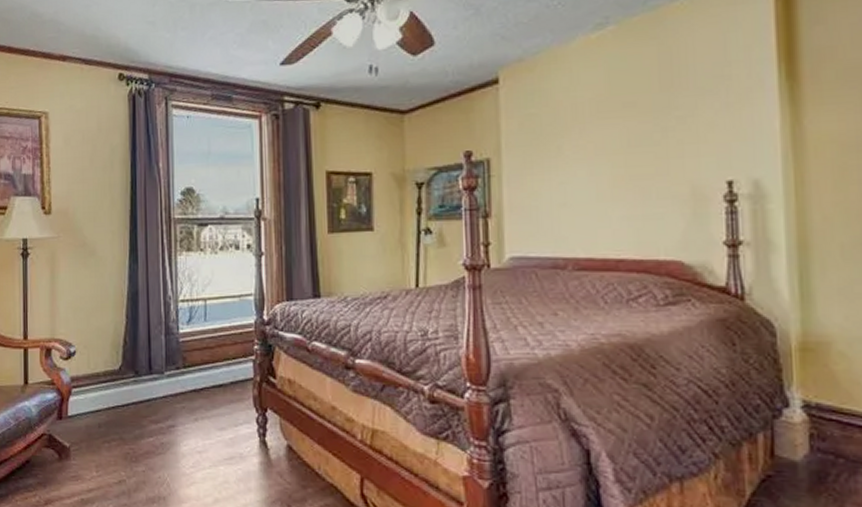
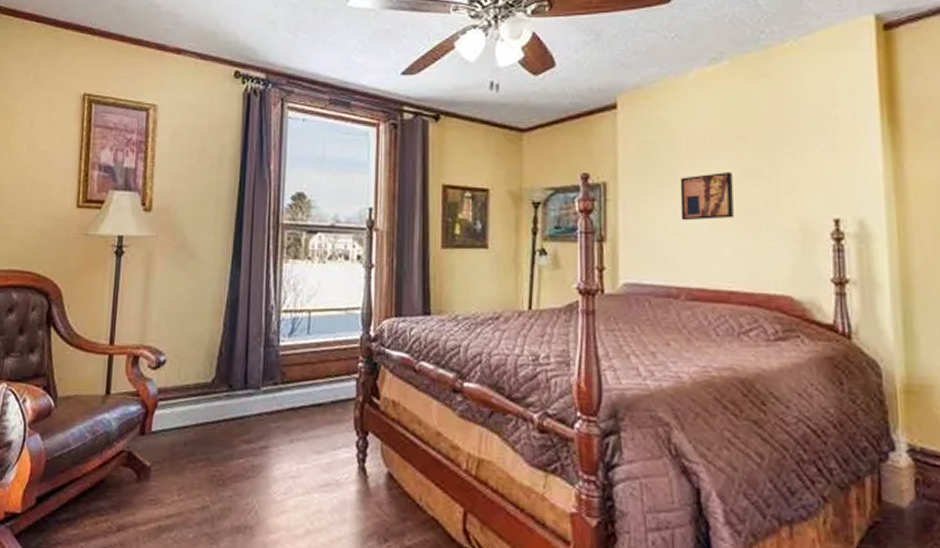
wall art: none [565,140,621,192] -> present [680,172,734,221]

